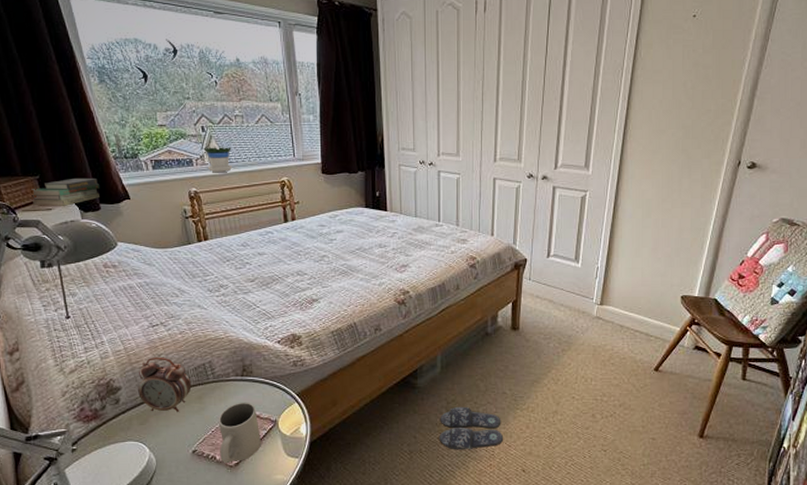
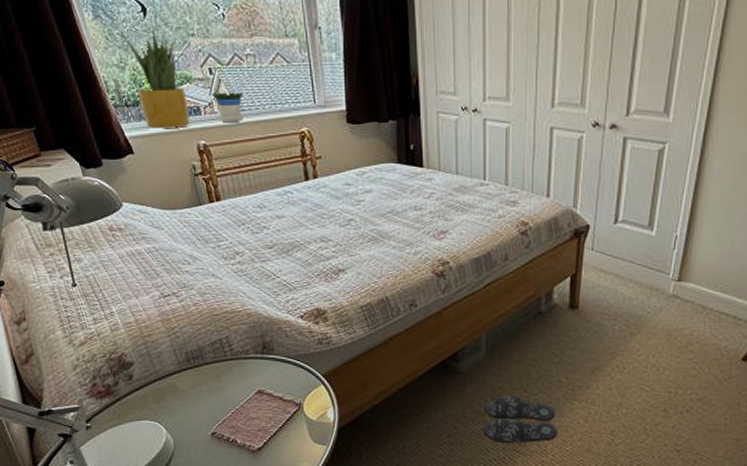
books: present [31,179,100,206] -> none [28,130,101,162]
planter: none [124,94,183,178] -> present [121,30,190,130]
alarm clock: present [138,357,192,412] -> none [150,330,208,391]
mug: present [218,402,262,463] -> none [238,382,286,447]

